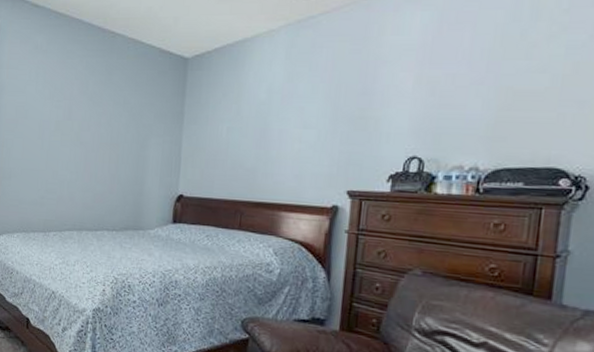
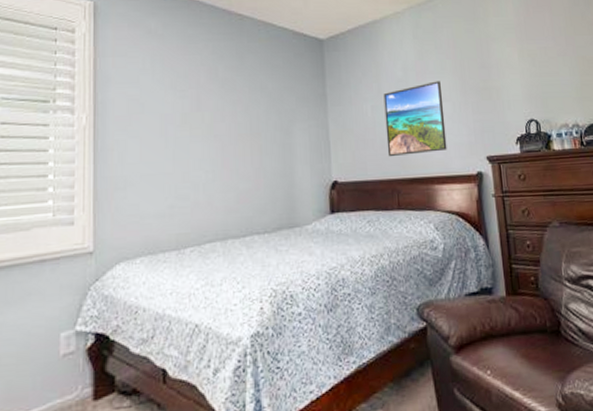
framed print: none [236,106,308,180] -> present [383,81,447,157]

